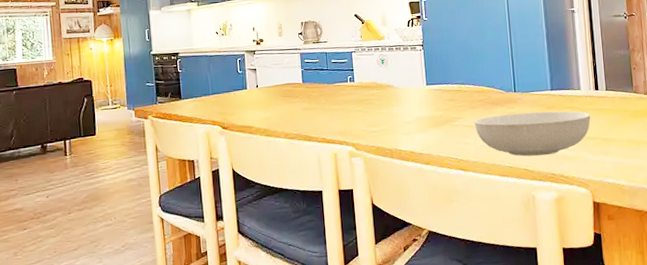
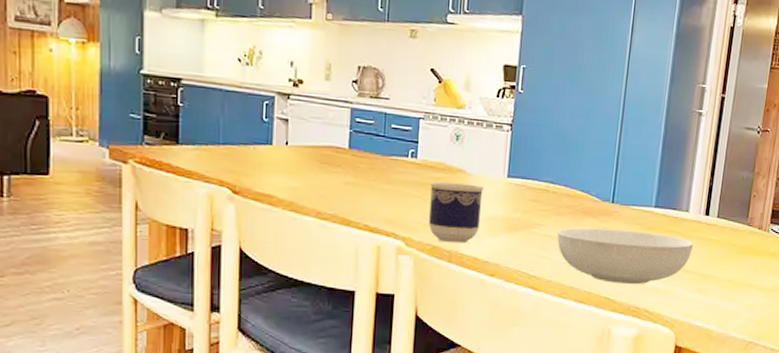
cup: none [367,95,411,143] -> present [429,182,483,244]

